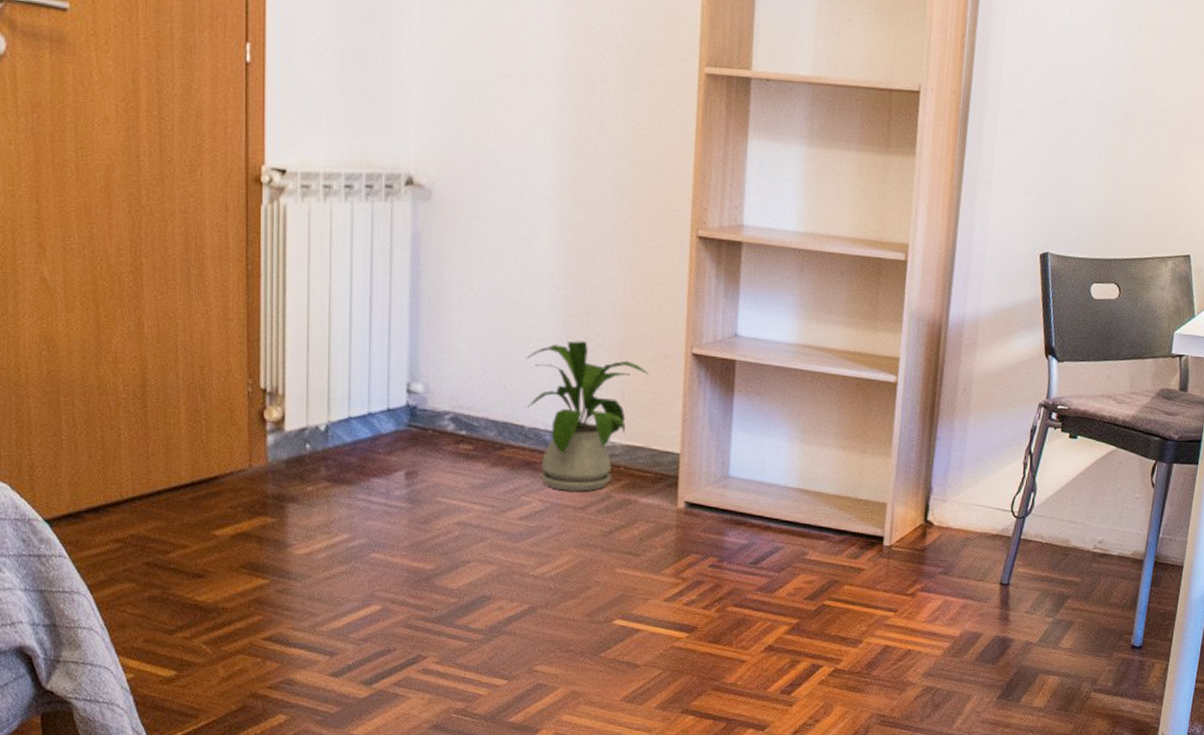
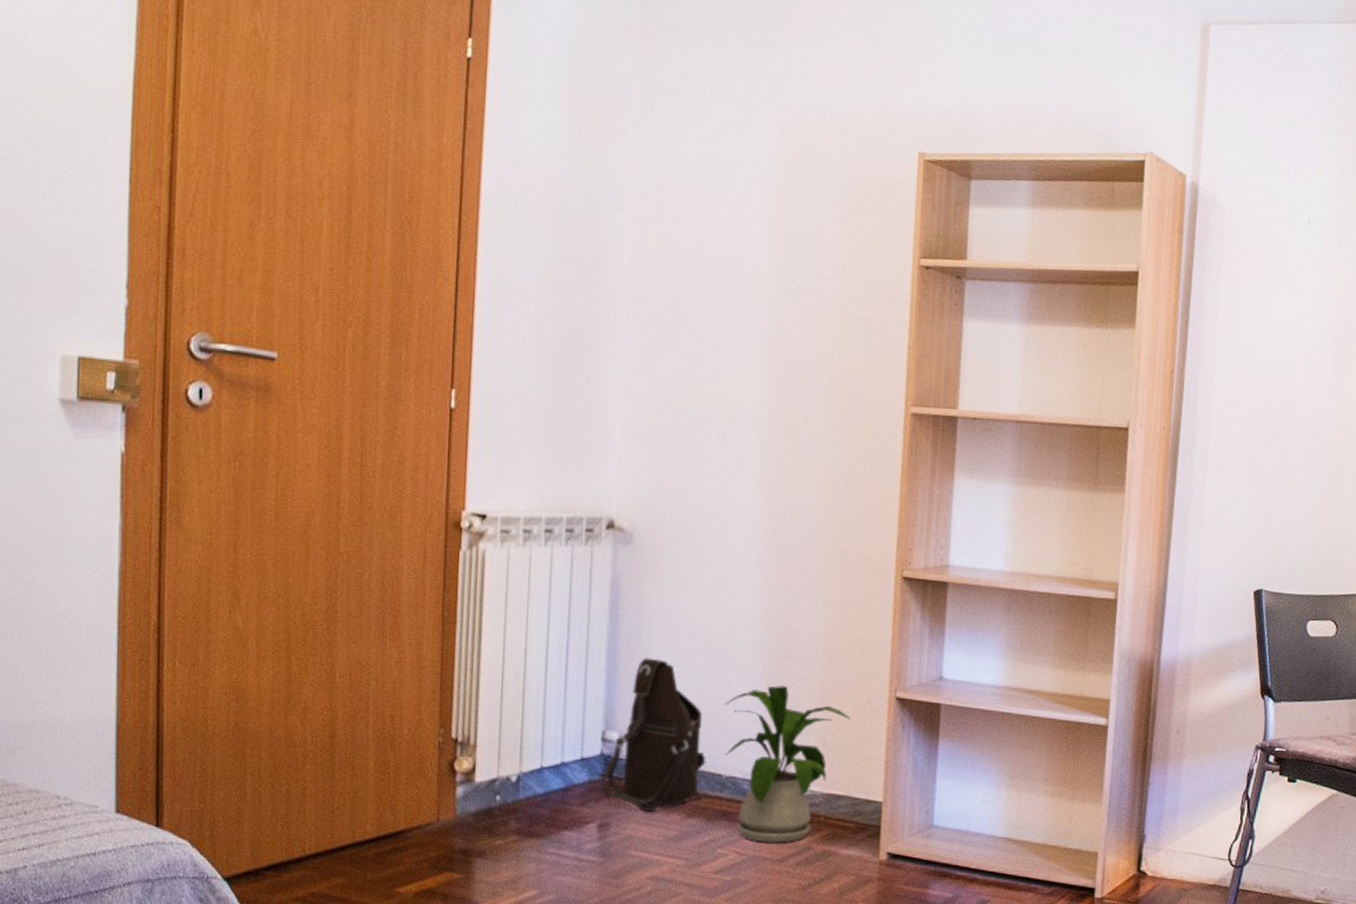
shoulder bag: none [406,312,509,460] -> present [600,657,706,811]

